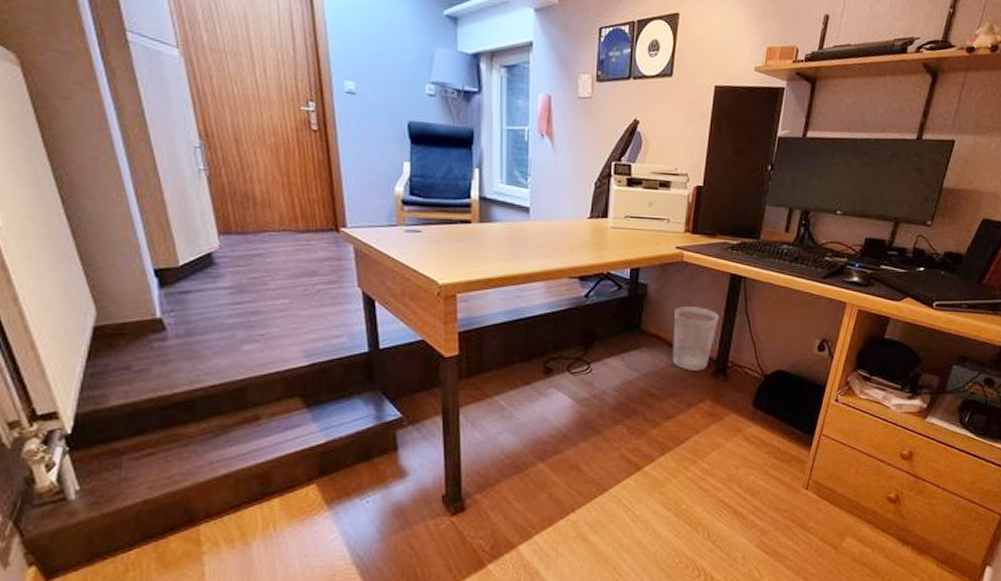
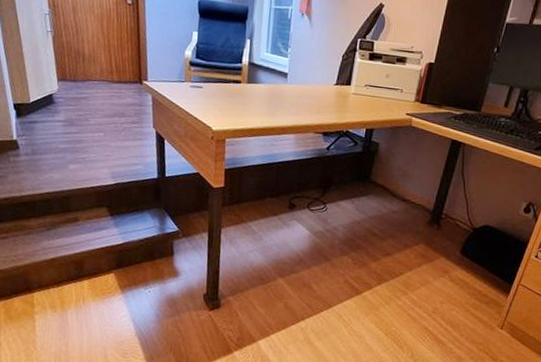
wastebasket: present [672,306,719,371] -> none [394,164,438,219]

